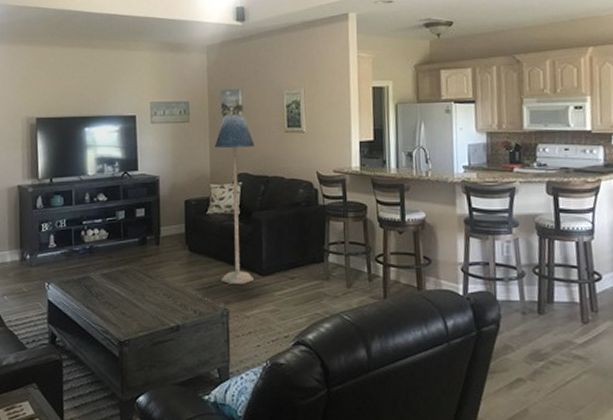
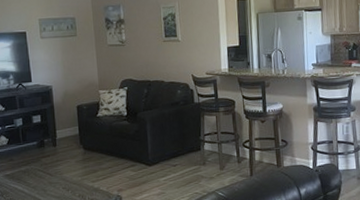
floor lamp: present [215,114,255,284] -> none [101,27,143,175]

